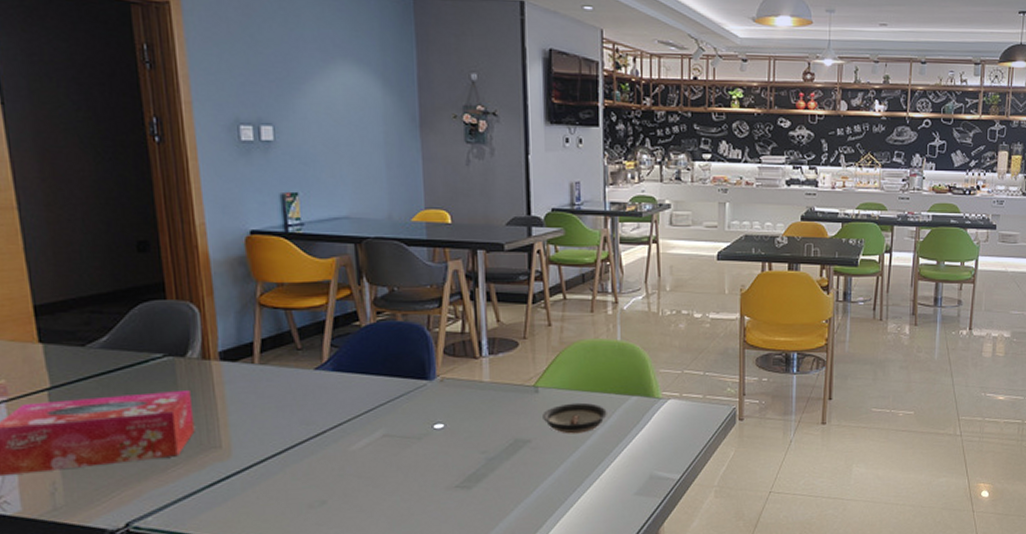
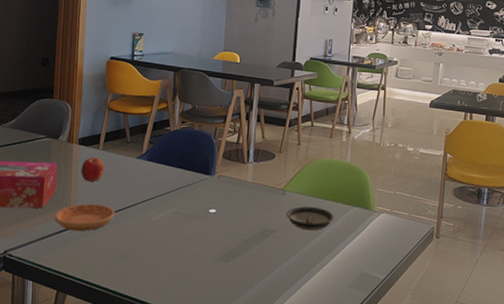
saucer: none [199,439,294,481] -> present [55,203,115,232]
fruit: none [229,375,269,411] -> present [81,157,105,182]

